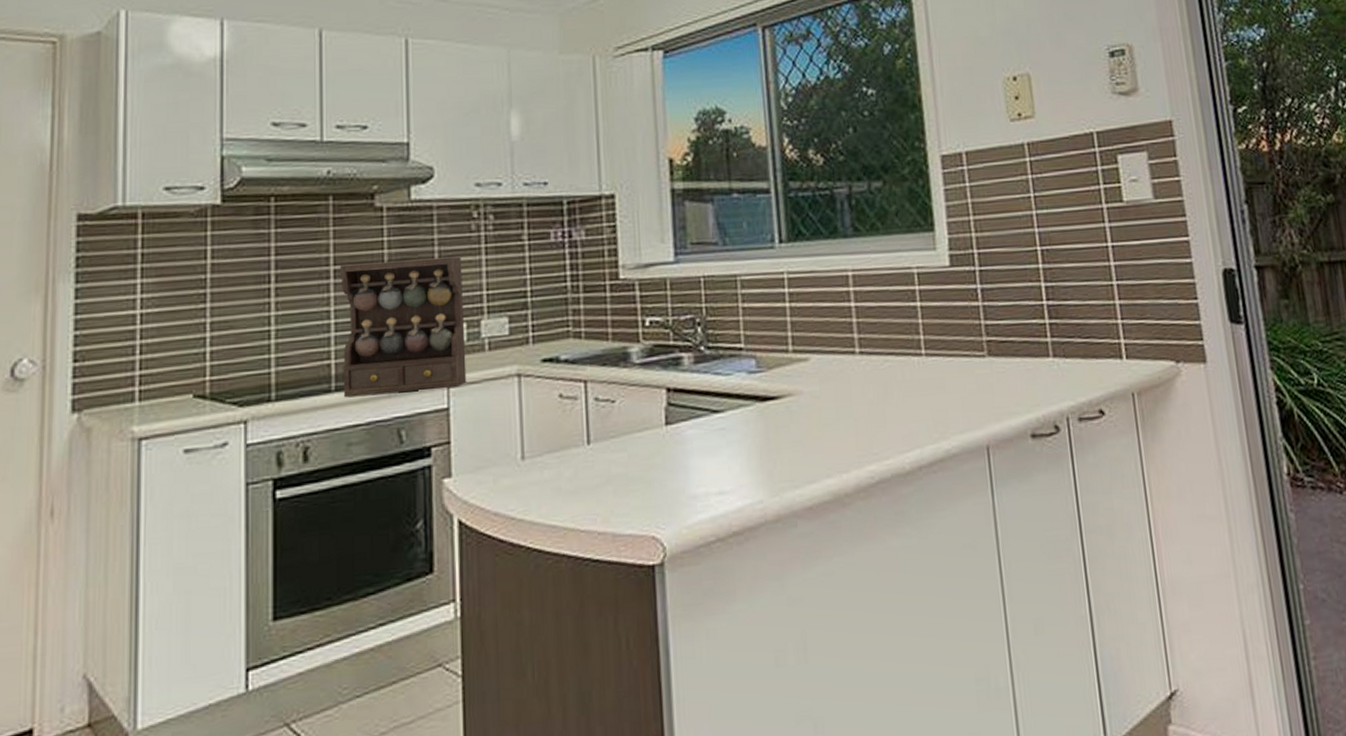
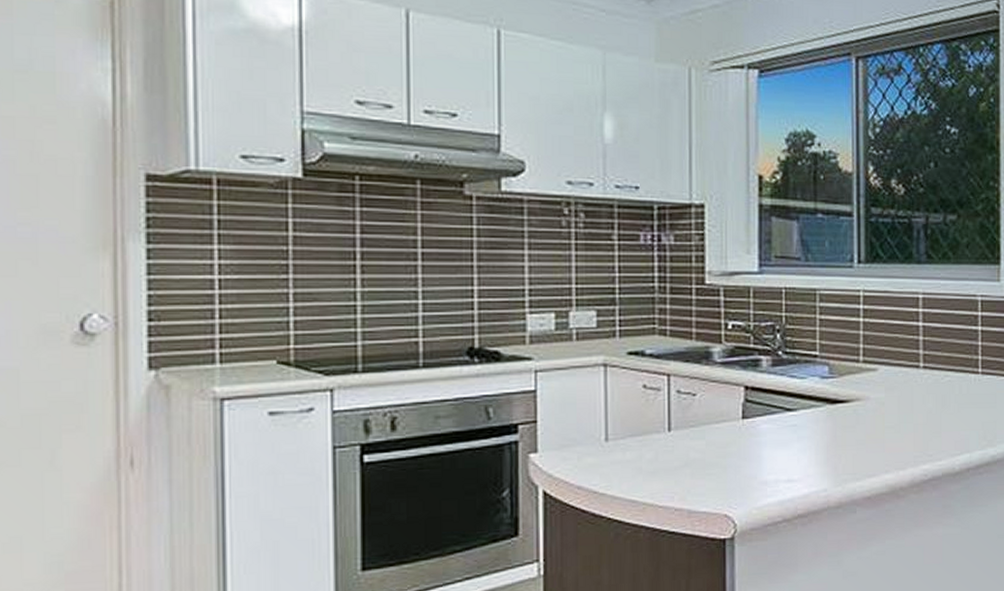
spice rack: present [340,256,467,398] -> none [428,249,554,374]

